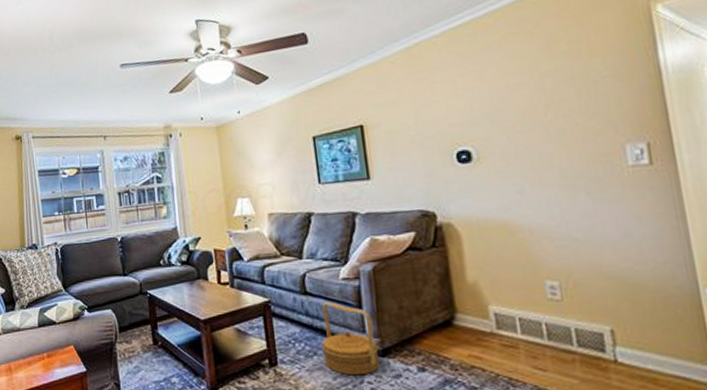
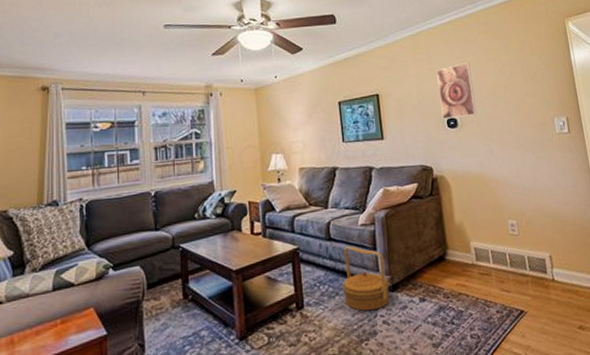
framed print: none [442,77,501,153] -> present [436,63,477,120]

